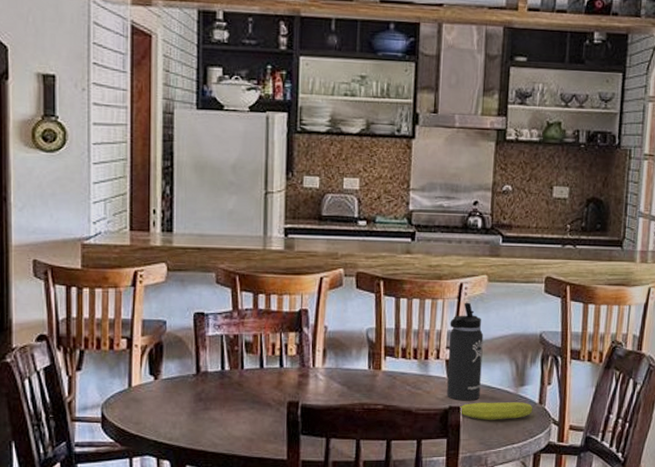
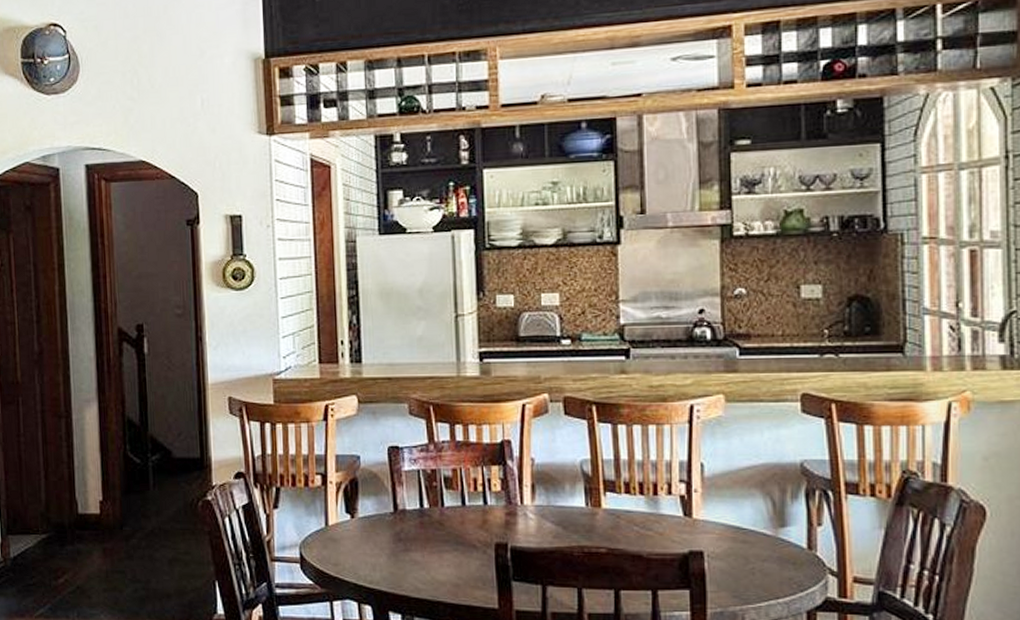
thermos bottle: present [446,302,484,401] -> none [681,427,728,545]
fruit: present [460,402,533,420] -> none [703,546,800,569]

